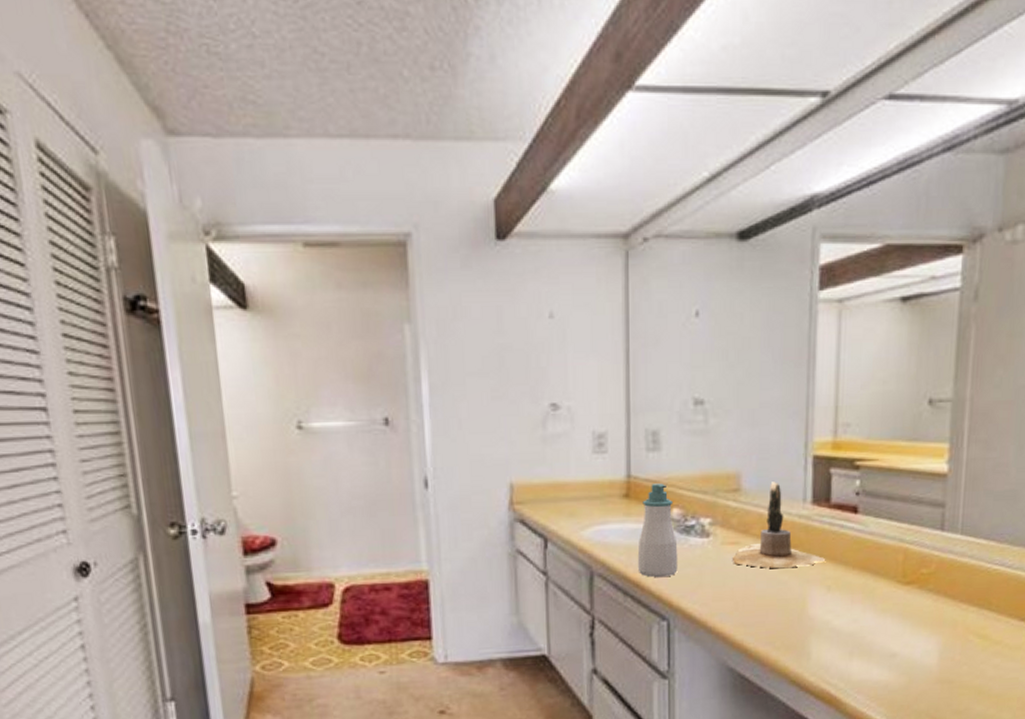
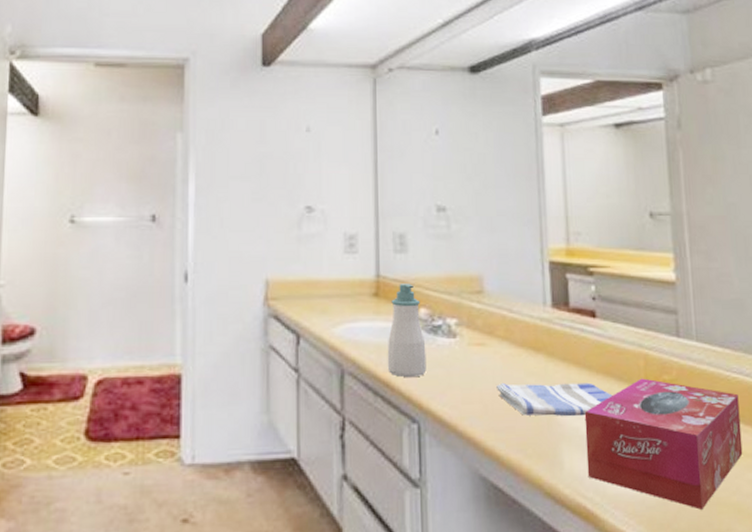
potted cactus: present [733,482,826,569] -> none [480,285,570,372]
dish towel: none [747,578,867,611] -> present [495,382,613,417]
tissue box: none [834,572,997,692] -> present [584,378,743,510]

